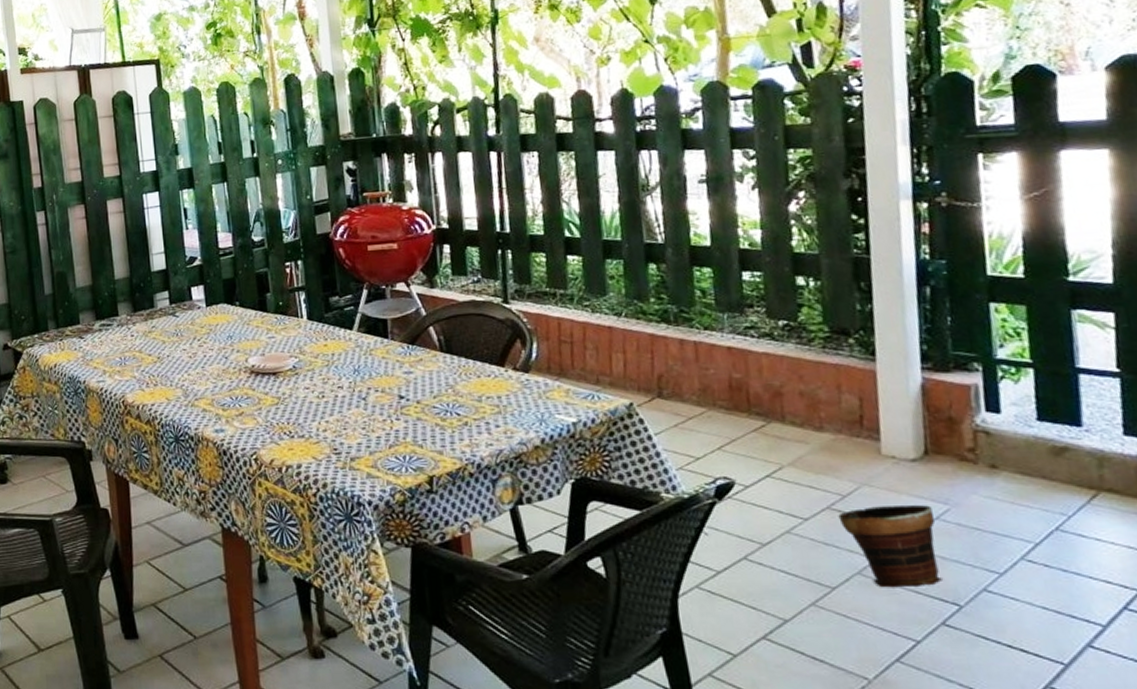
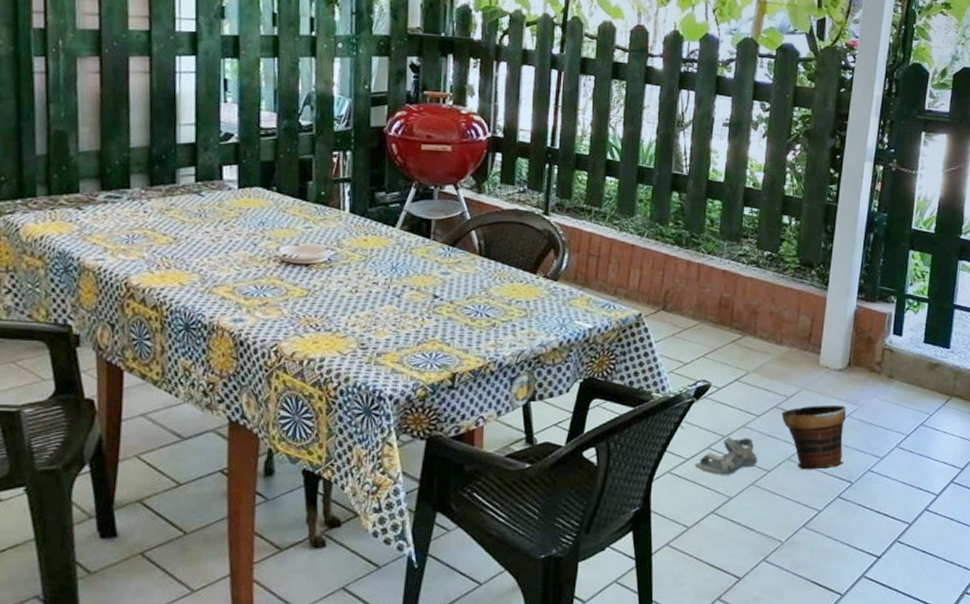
sandal: none [729,545,815,592] -> present [694,437,757,475]

